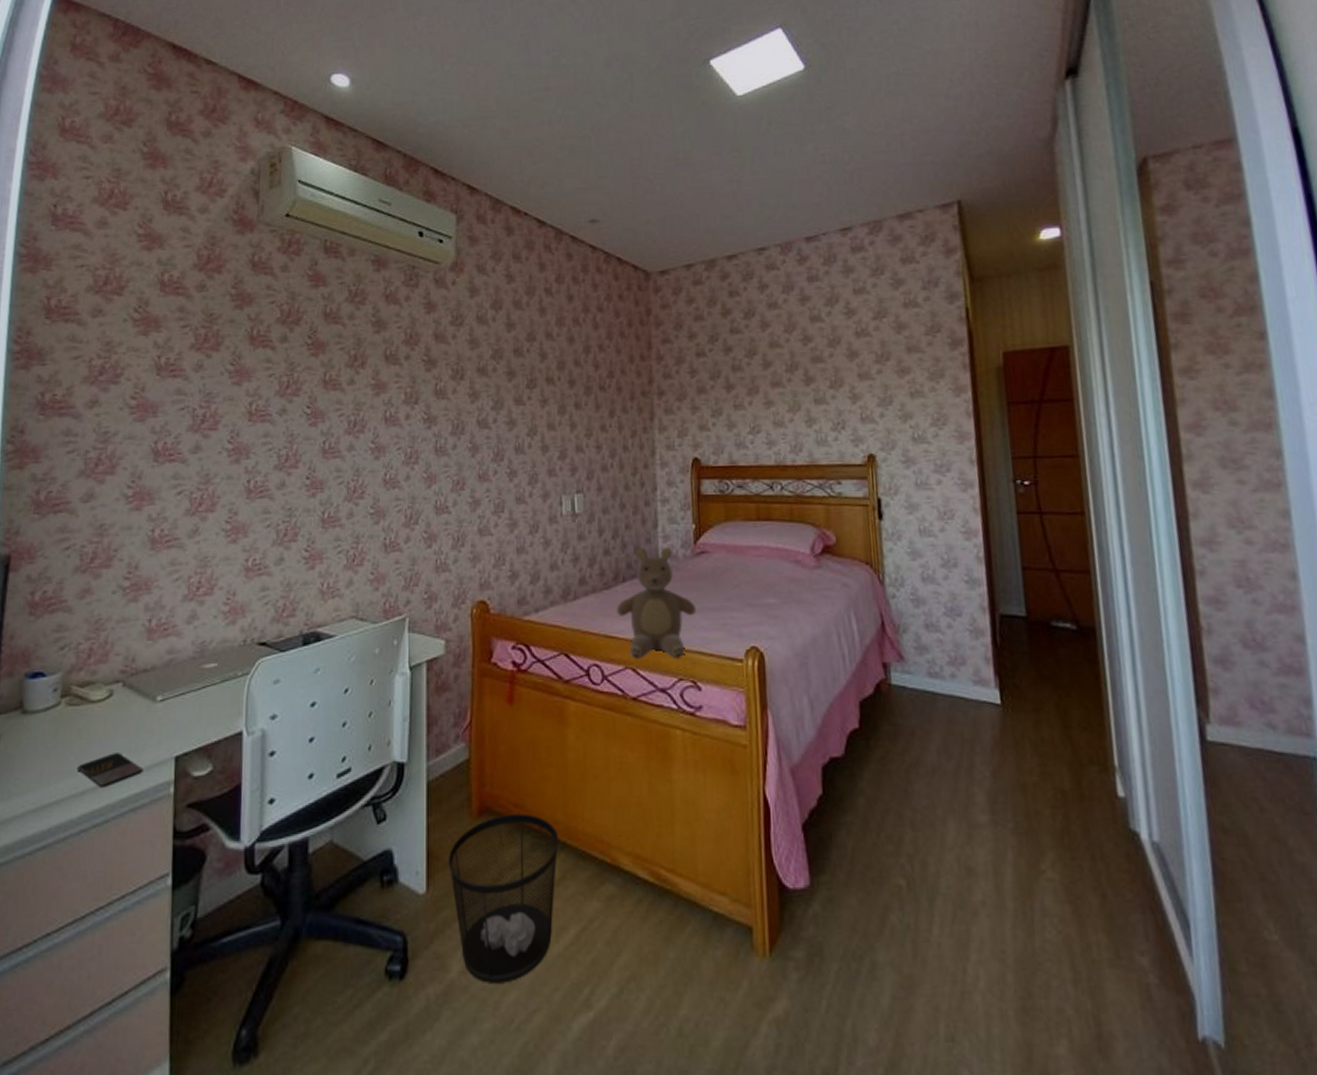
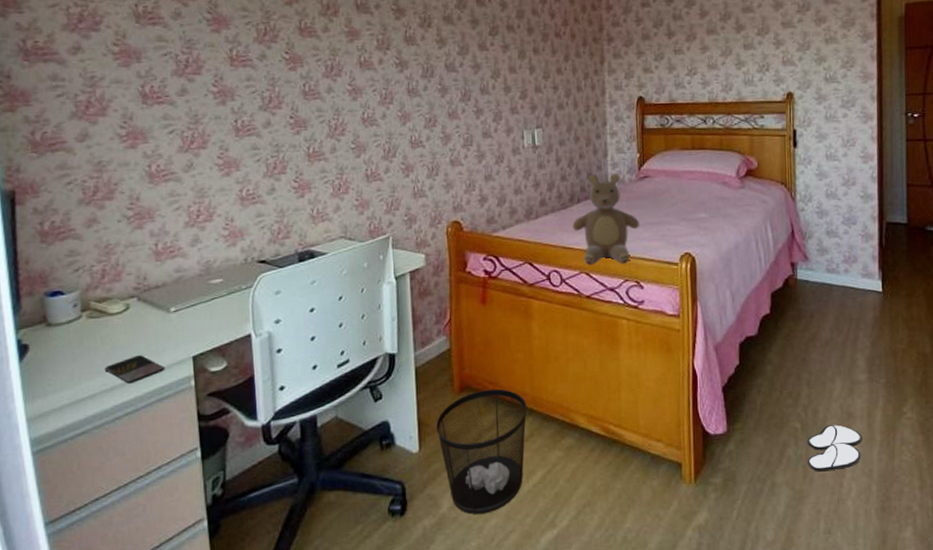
slippers: none [916,884,990,950] -> present [807,425,863,472]

